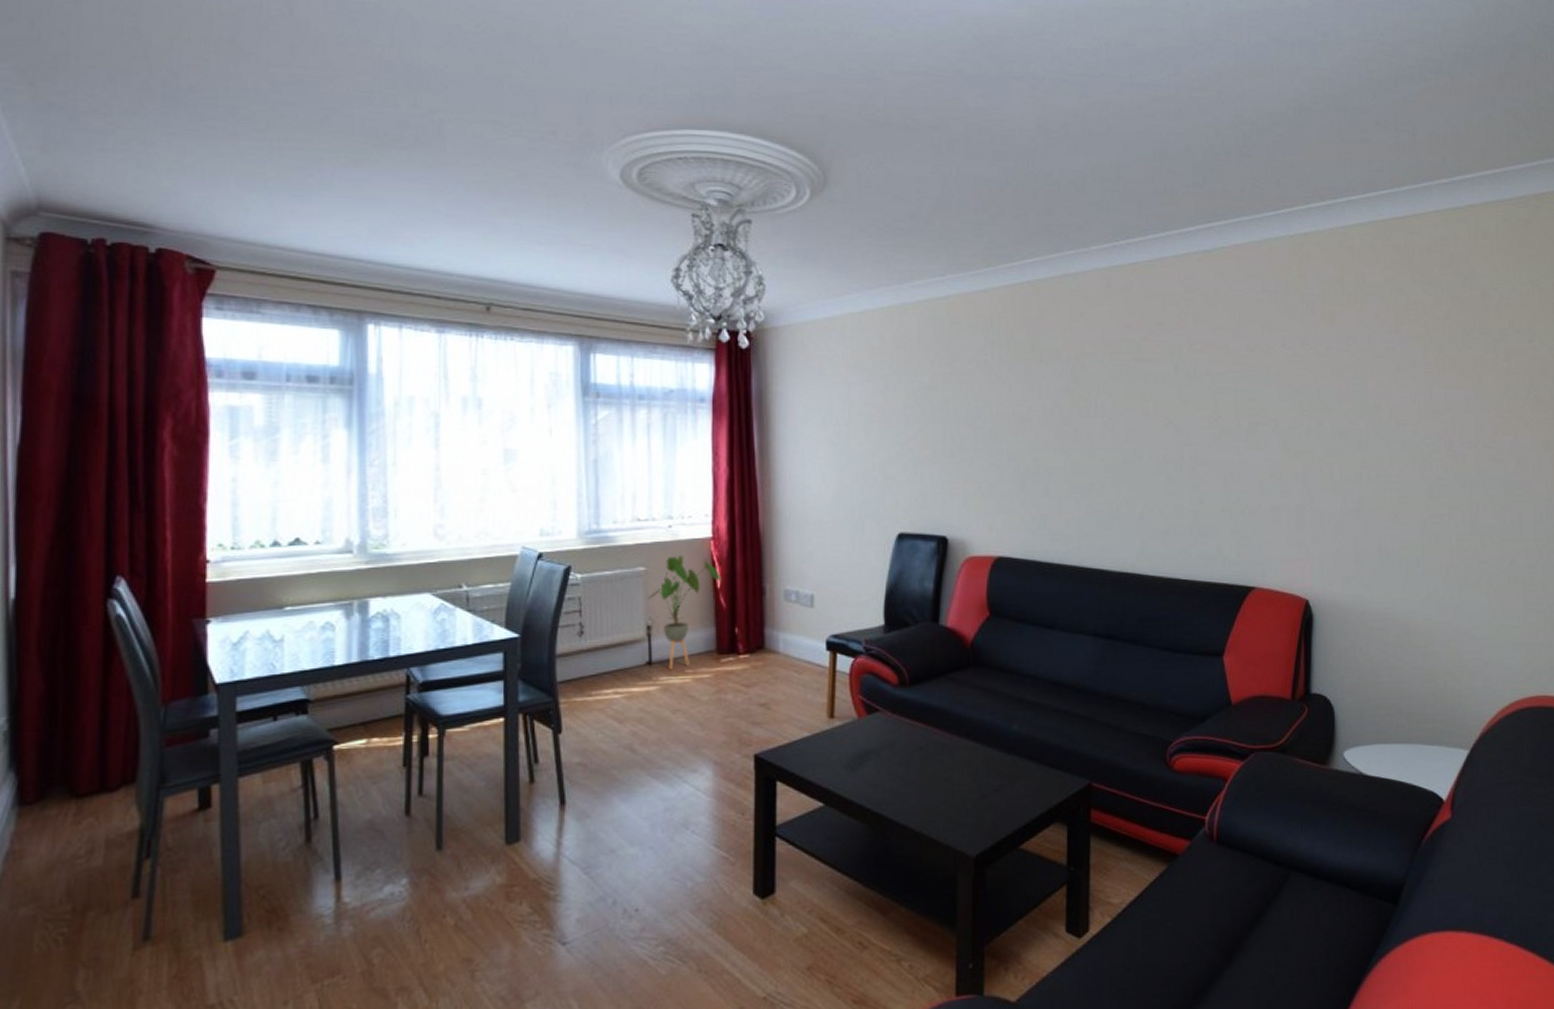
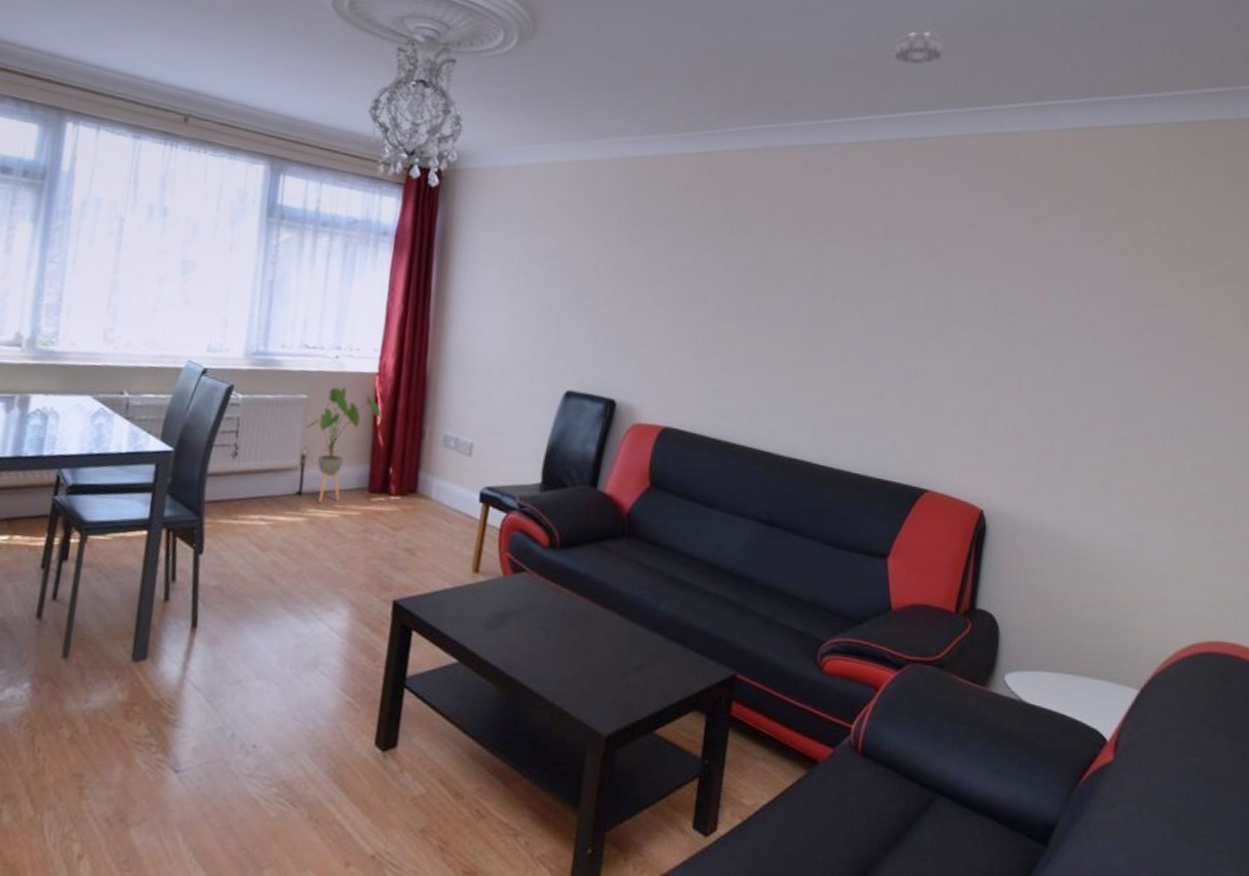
smoke detector: none [1179,144,1228,178] -> present [894,32,944,65]

